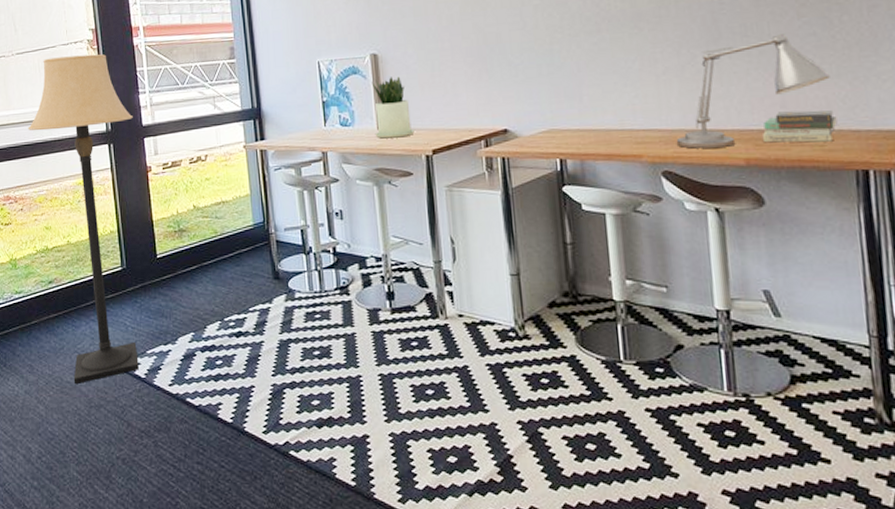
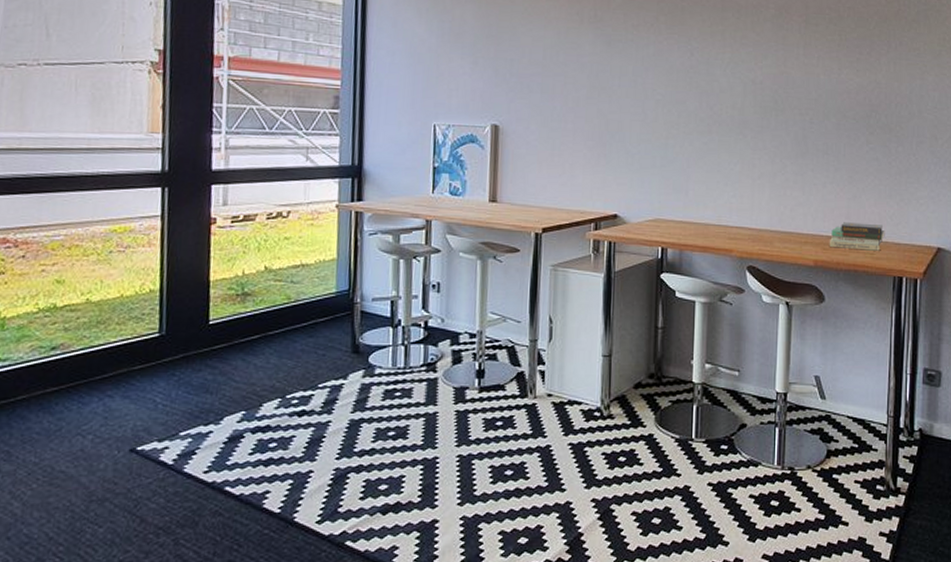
lamp: present [27,54,139,384] -> none [47,75,200,473]
planter: present [371,76,416,139] -> none [485,150,528,213]
desk lamp: present [676,34,830,149] -> none [762,156,884,250]

